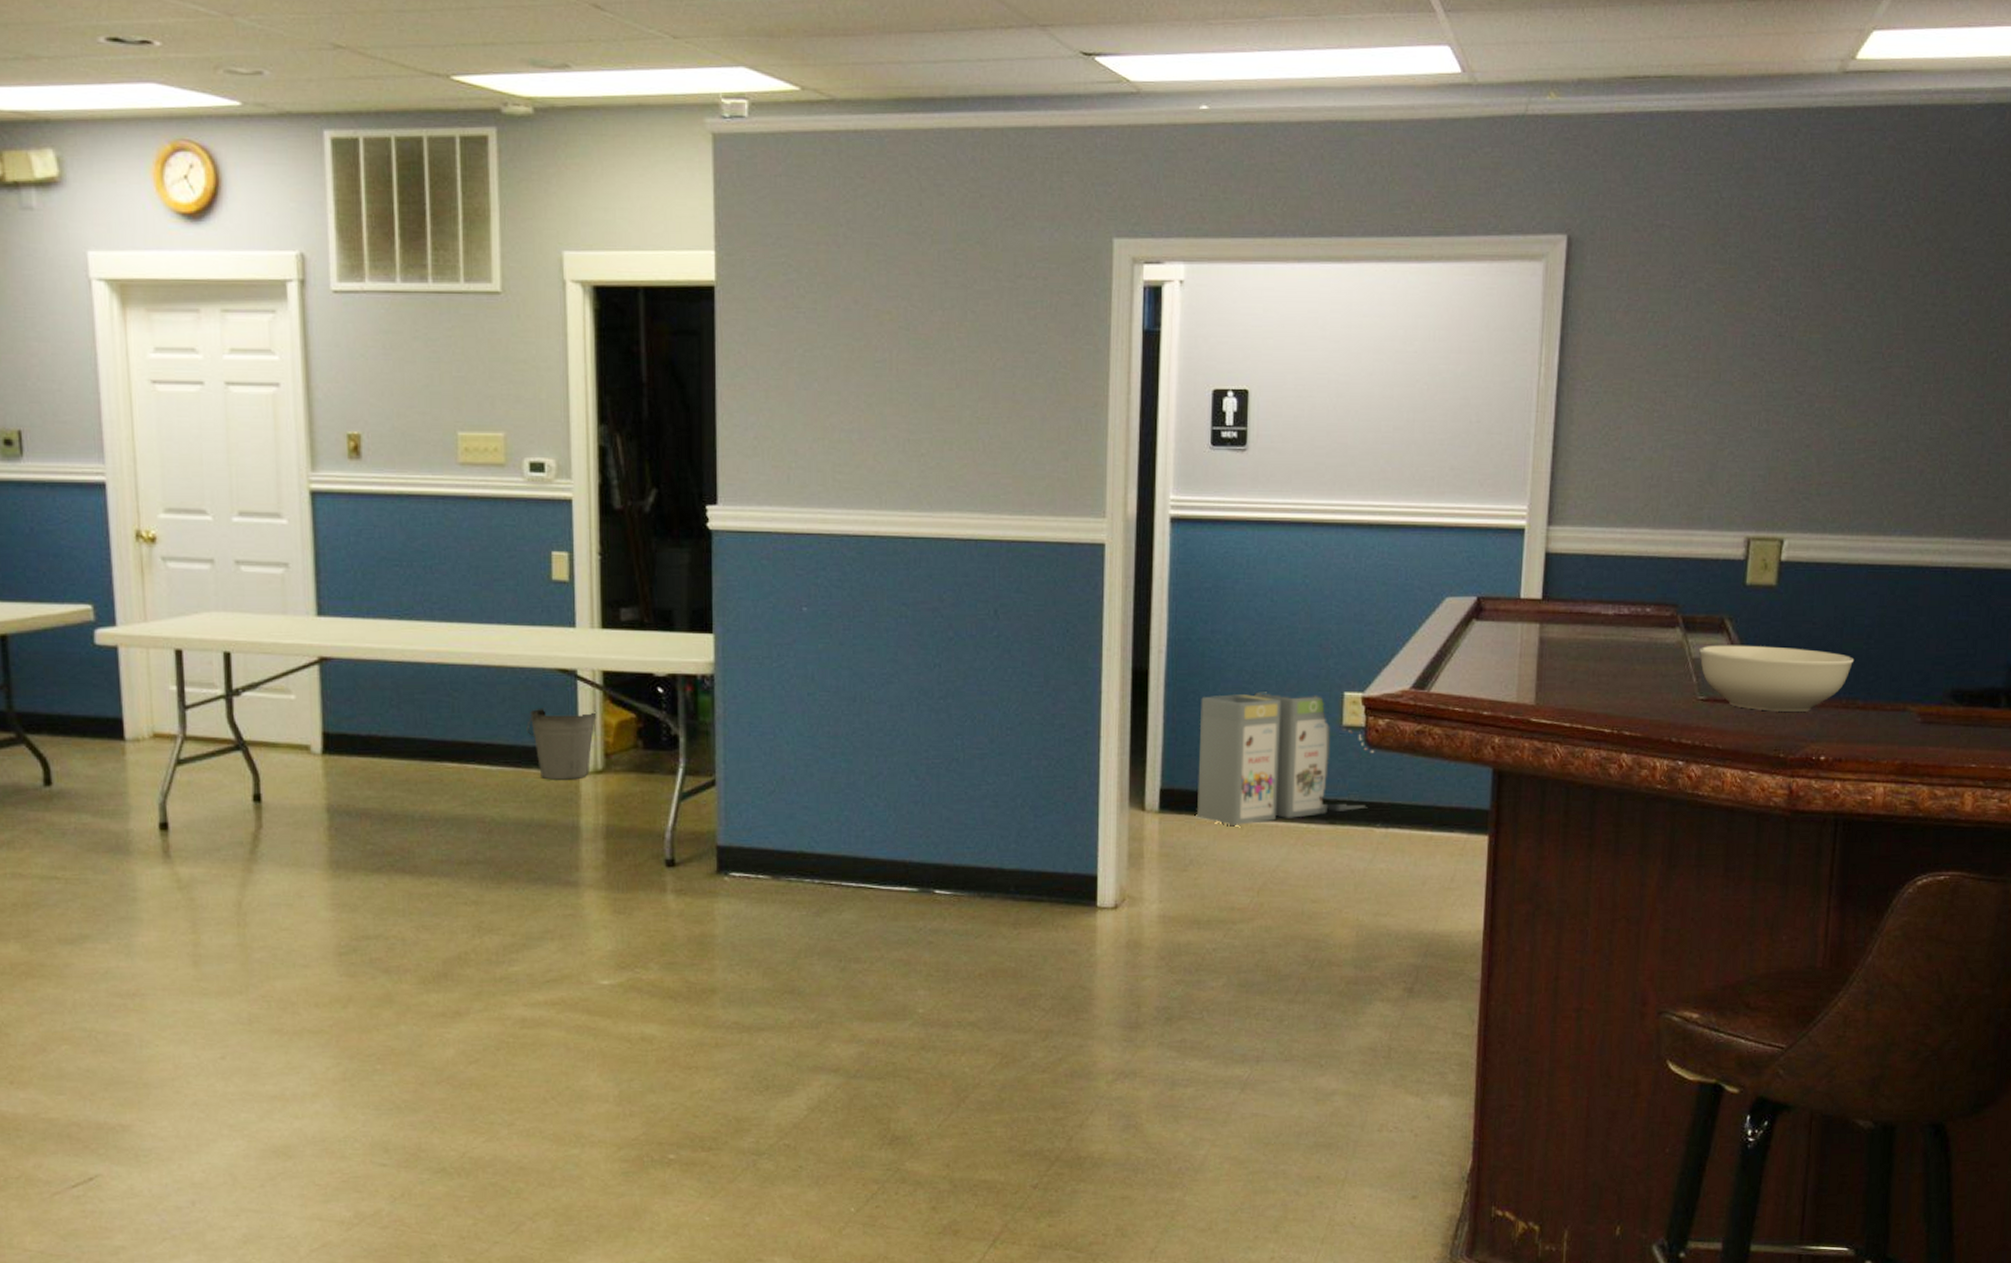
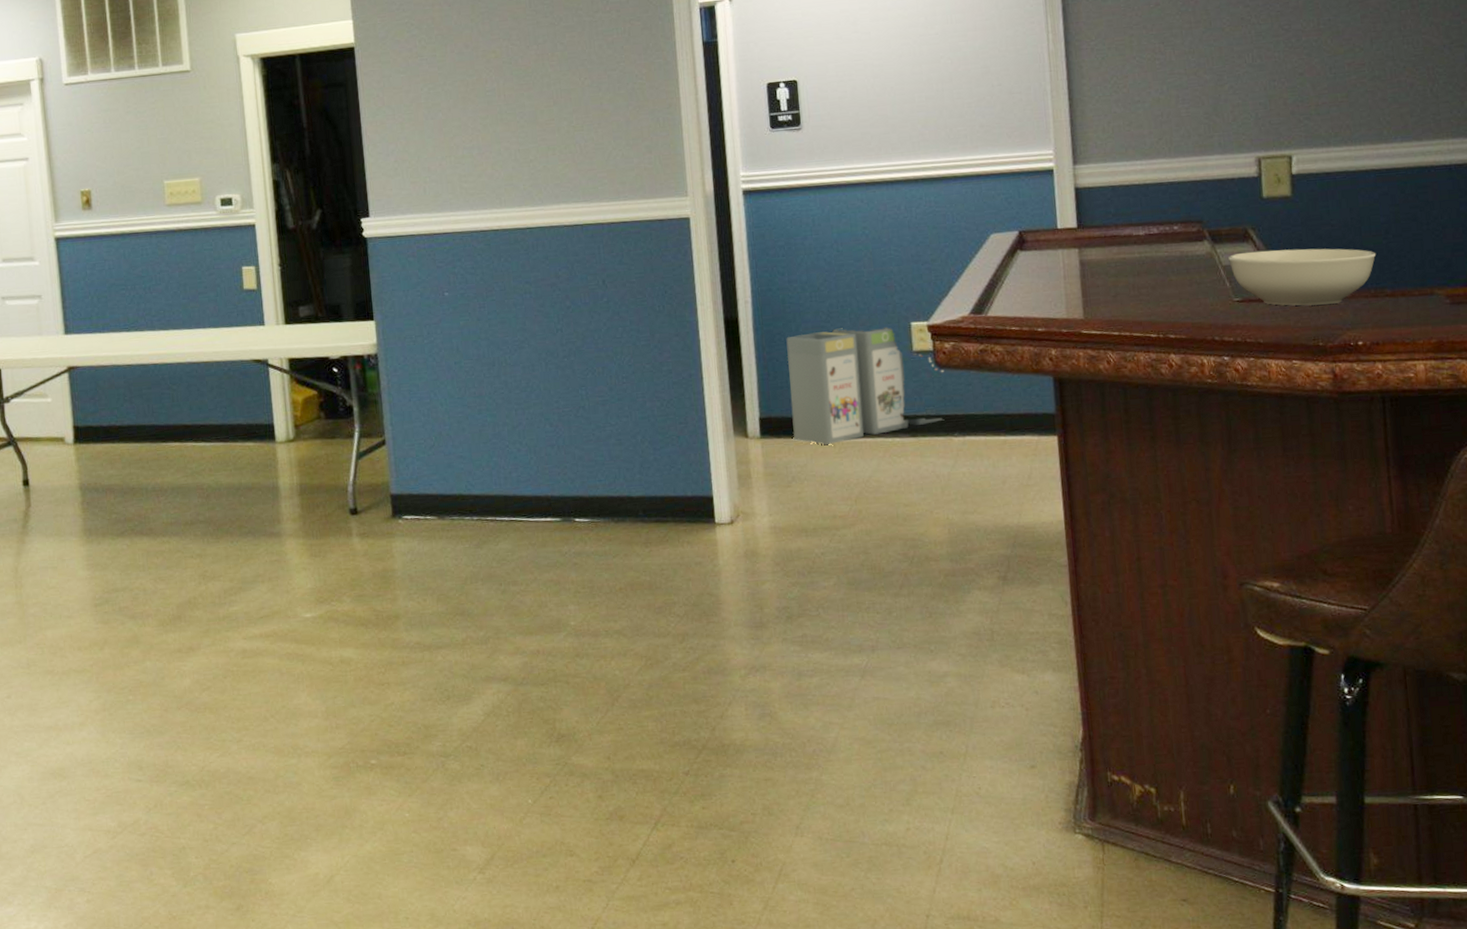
bucket: present [526,708,596,780] -> none [231,391,285,450]

